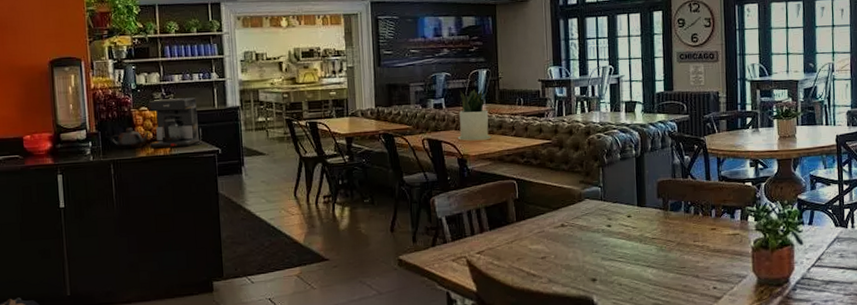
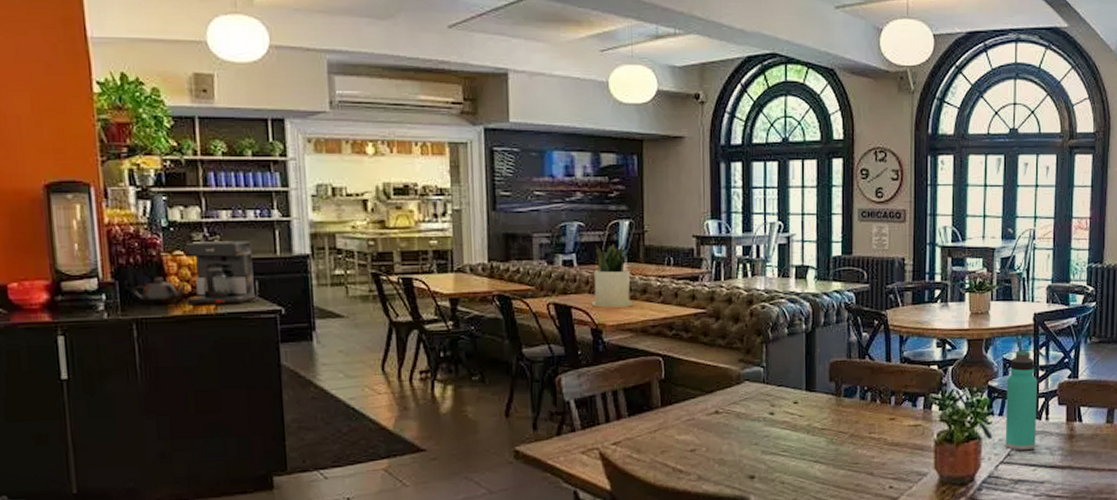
thermos bottle: none [814,167,844,255] -> present [1005,350,1038,450]

